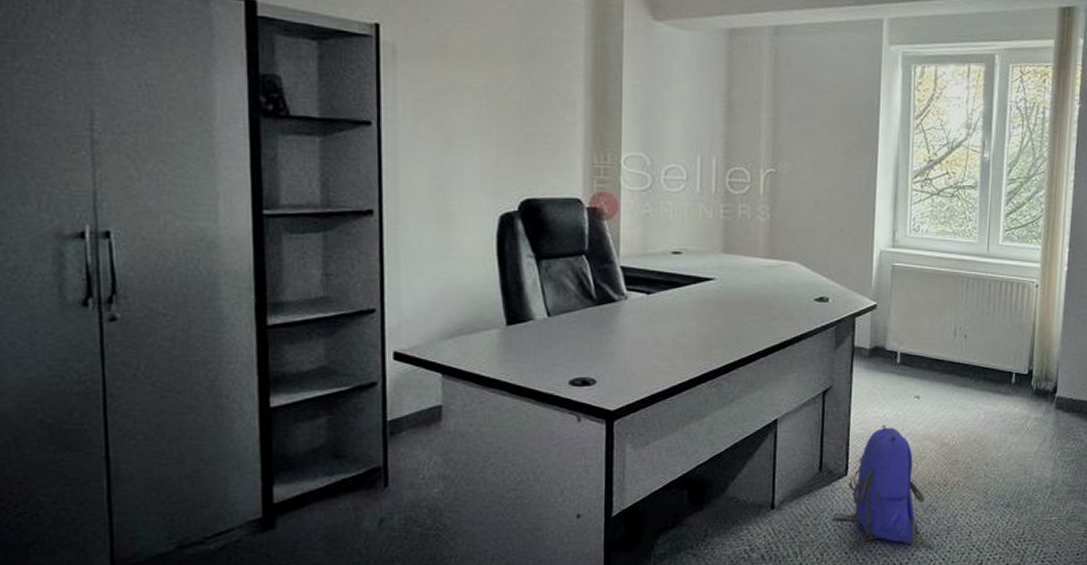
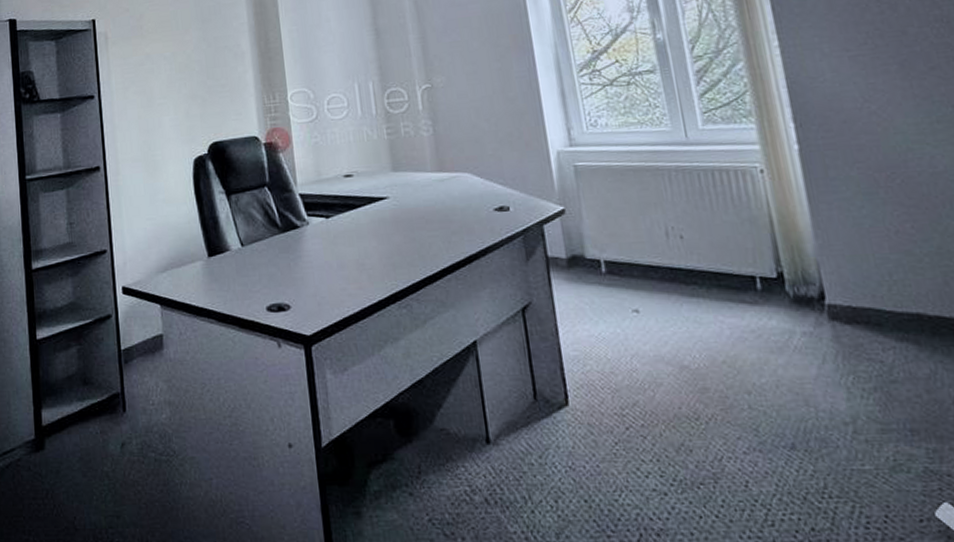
backpack: present [833,424,935,551] -> none [560,344,701,499]

